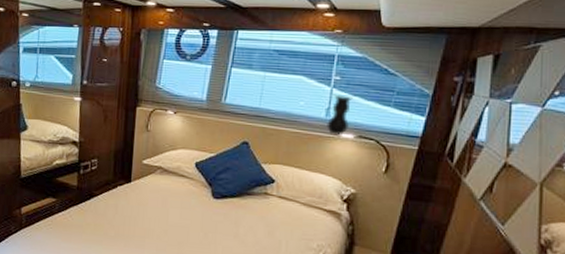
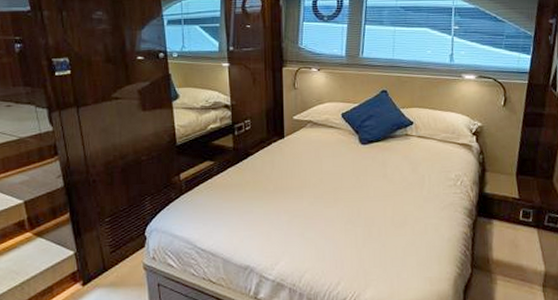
vase: present [327,94,353,135] -> none [452,41,471,78]

